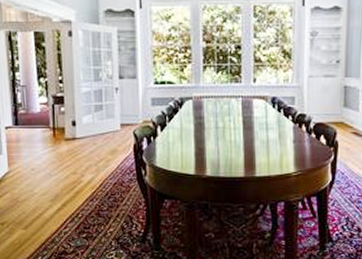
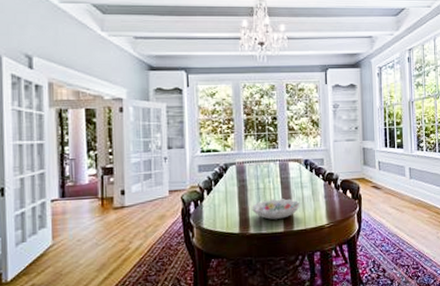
decorative bowl: none [209,140,264,162] -> present [252,198,300,220]

